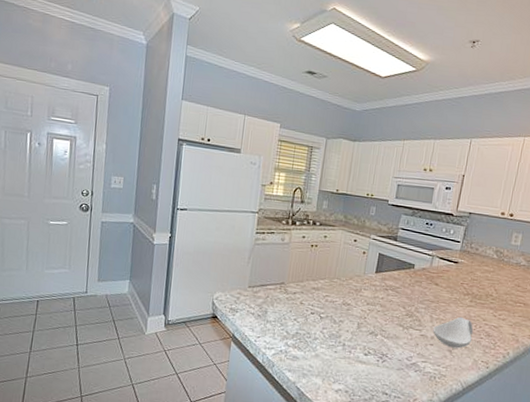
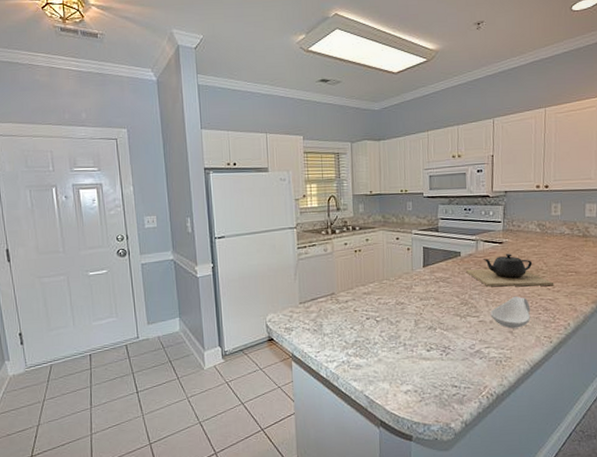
teapot: none [416,274,500,314] -> present [465,254,553,287]

